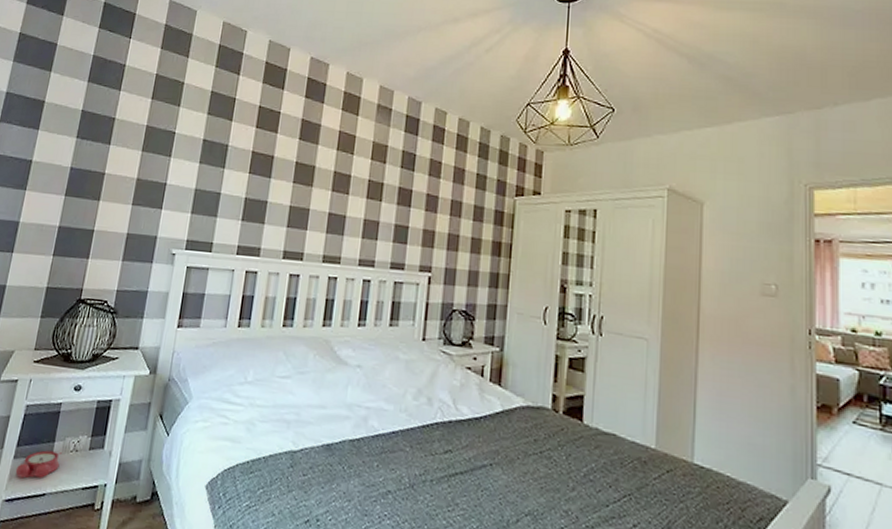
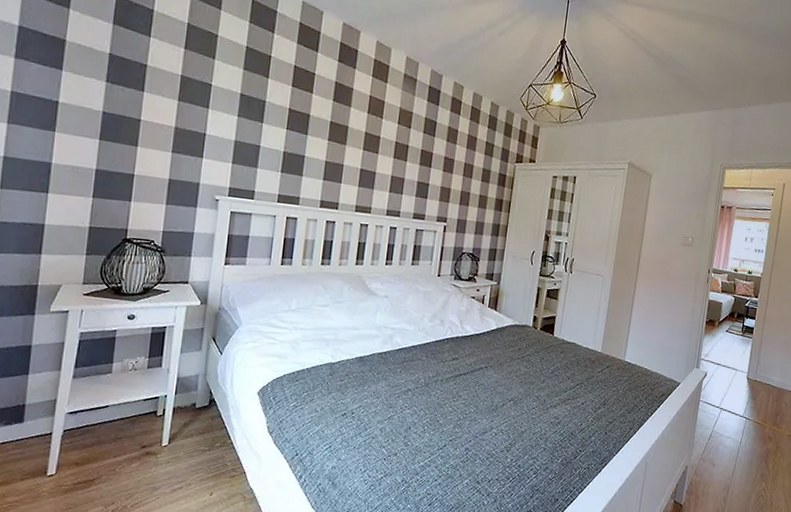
alarm clock: present [15,450,62,479] -> none [76,370,121,395]

